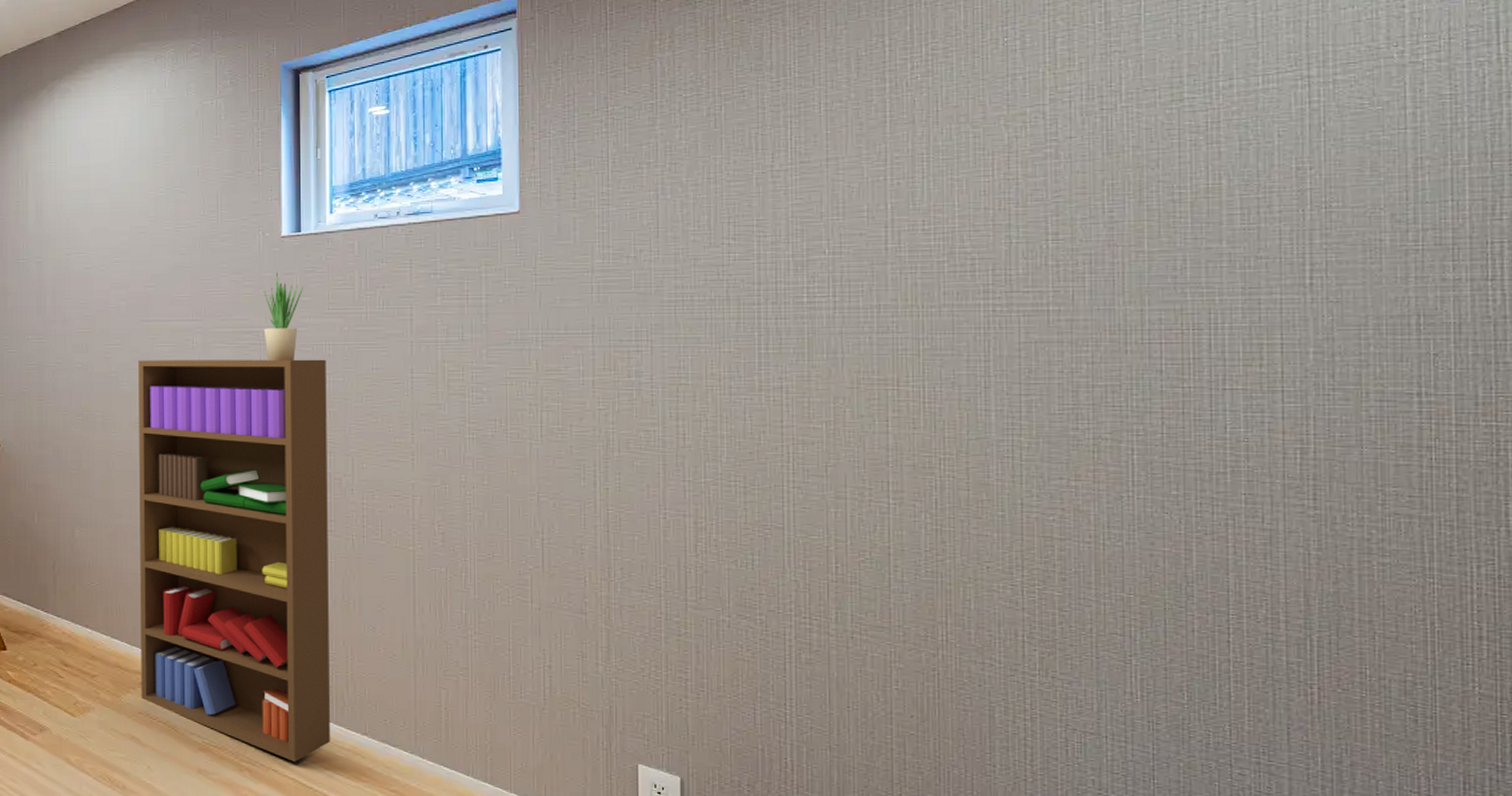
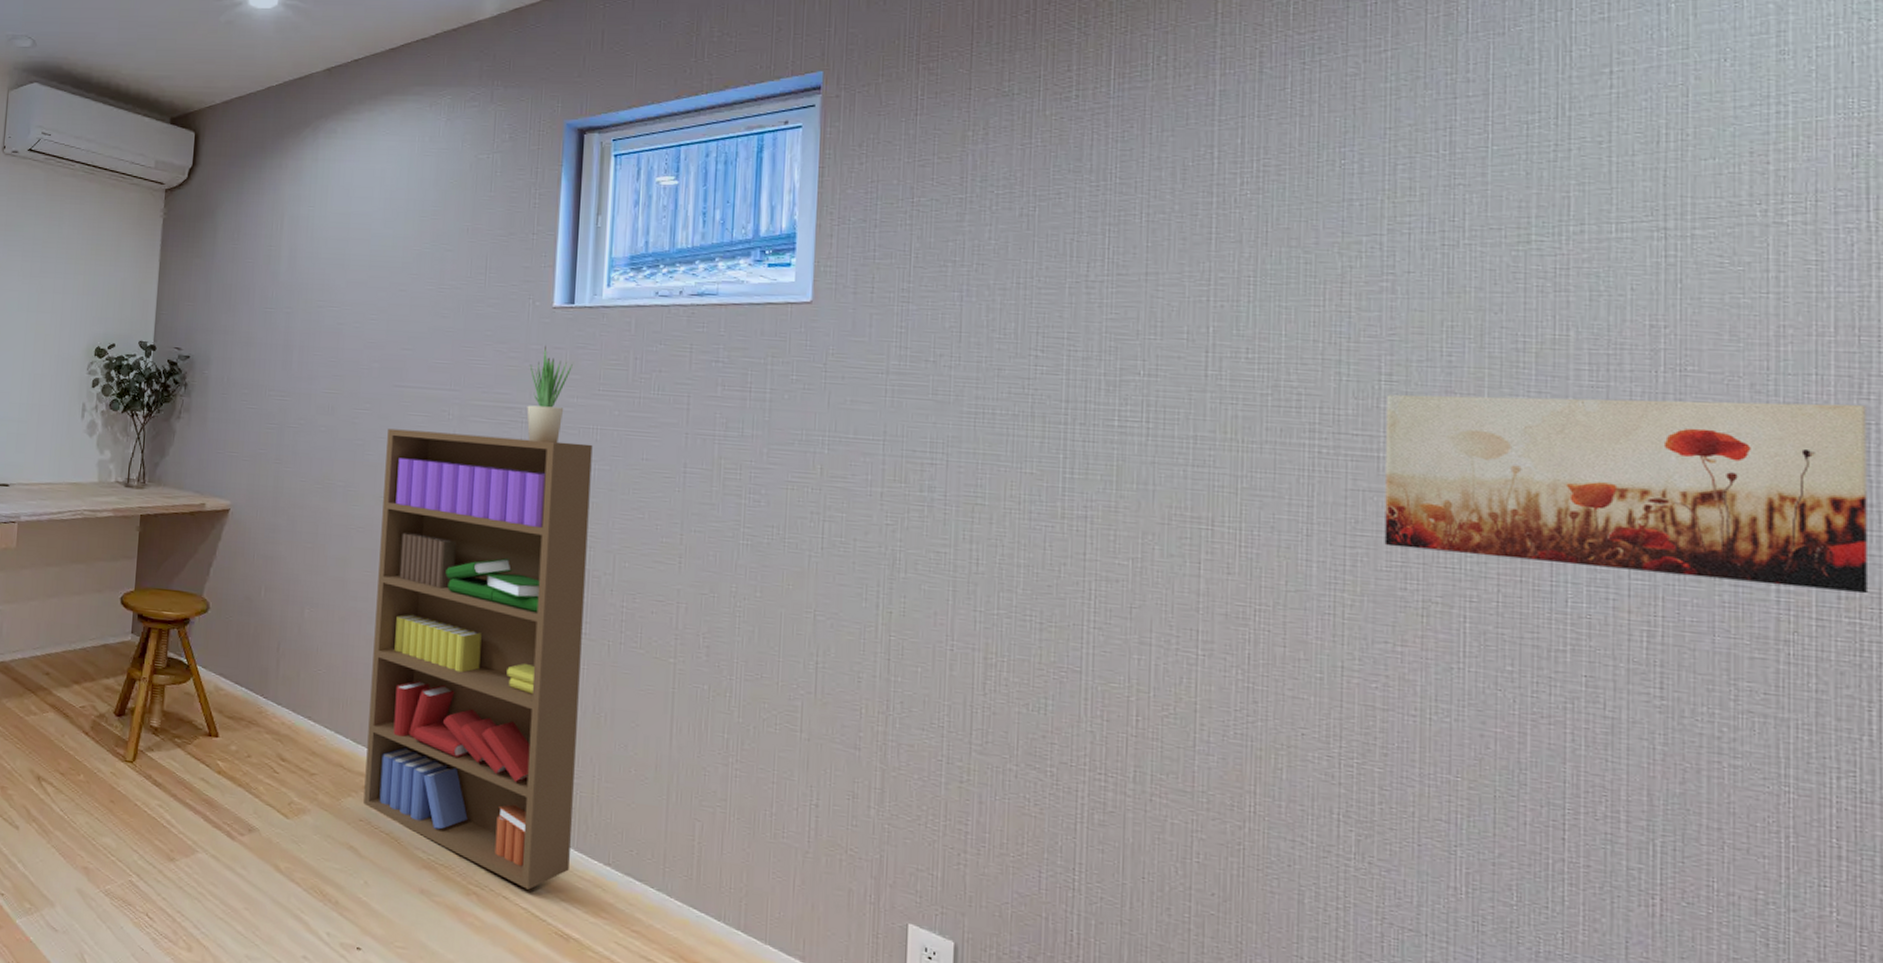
wall art: none [1054,225,1502,399] -> present [1384,394,1867,594]

